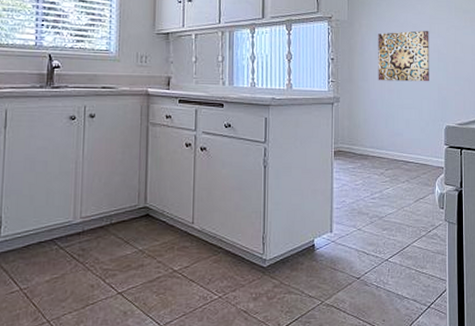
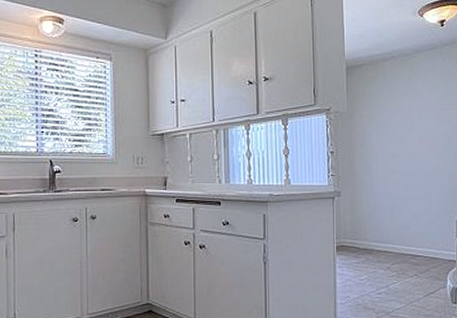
wall art: present [378,31,429,82] -> none [380,118,438,173]

